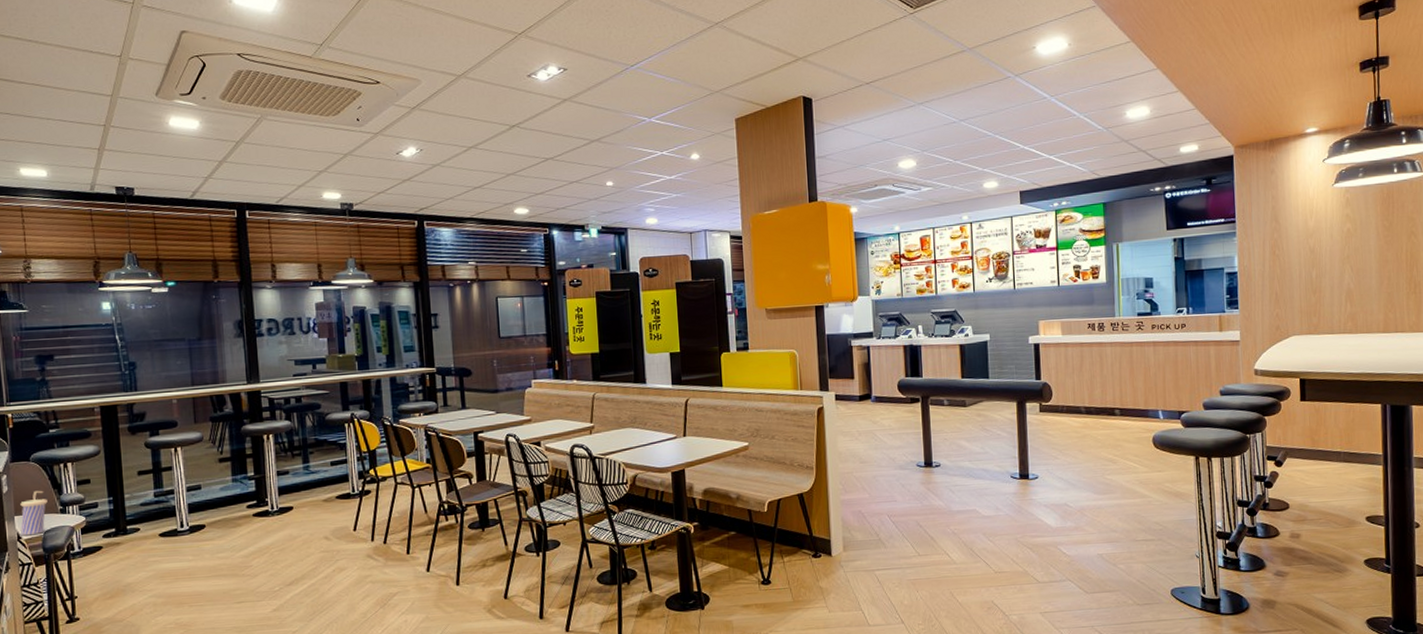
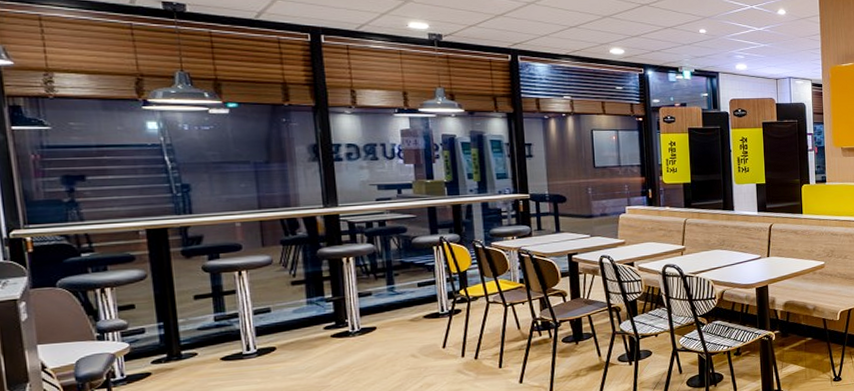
beverage cup: present [20,490,48,536] -> none [44,317,80,365]

